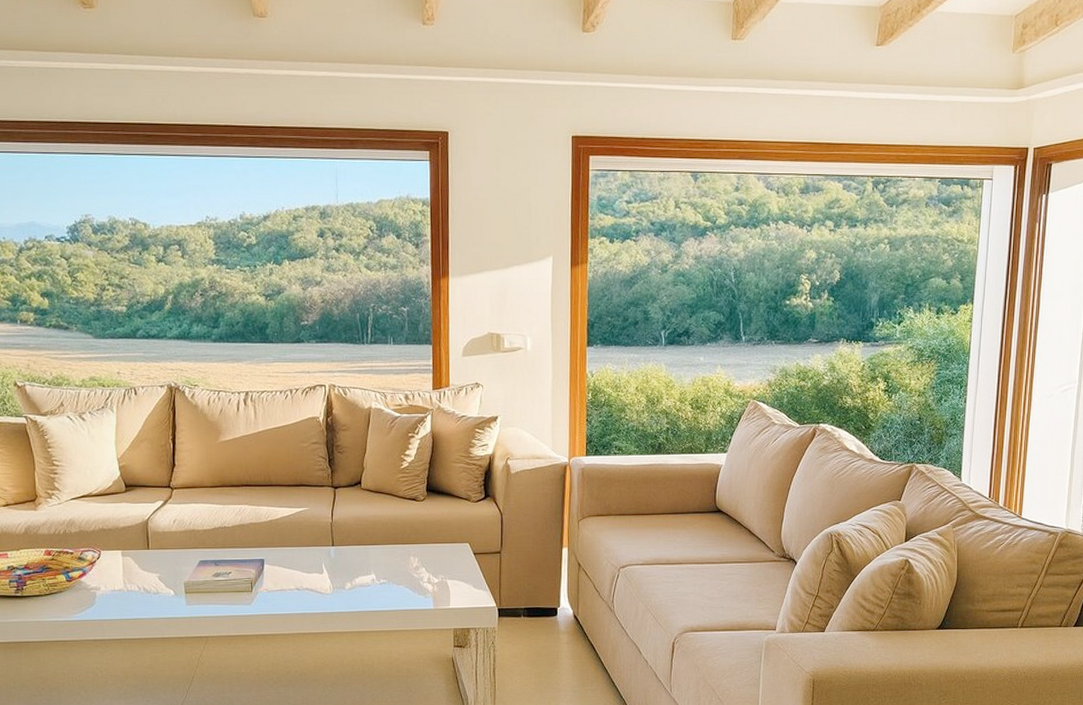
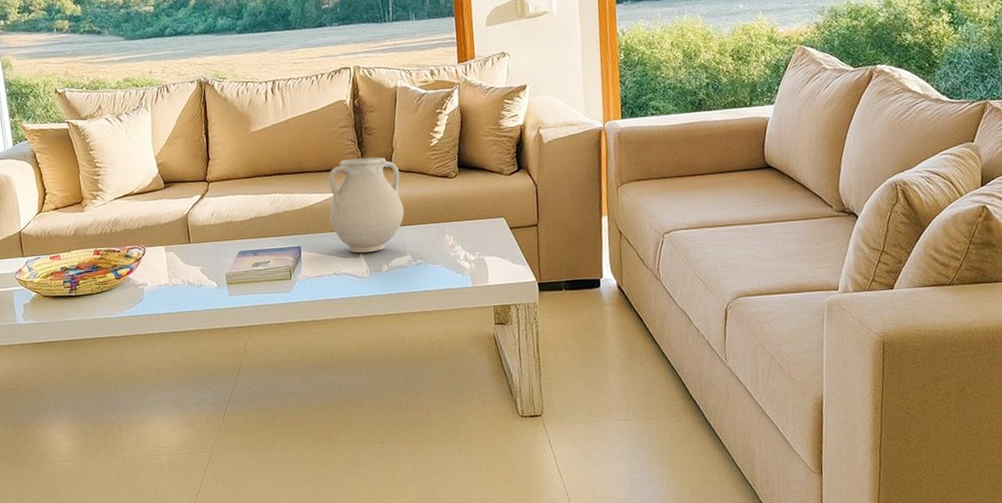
vase: none [295,475,371,570] -> present [329,157,405,253]

